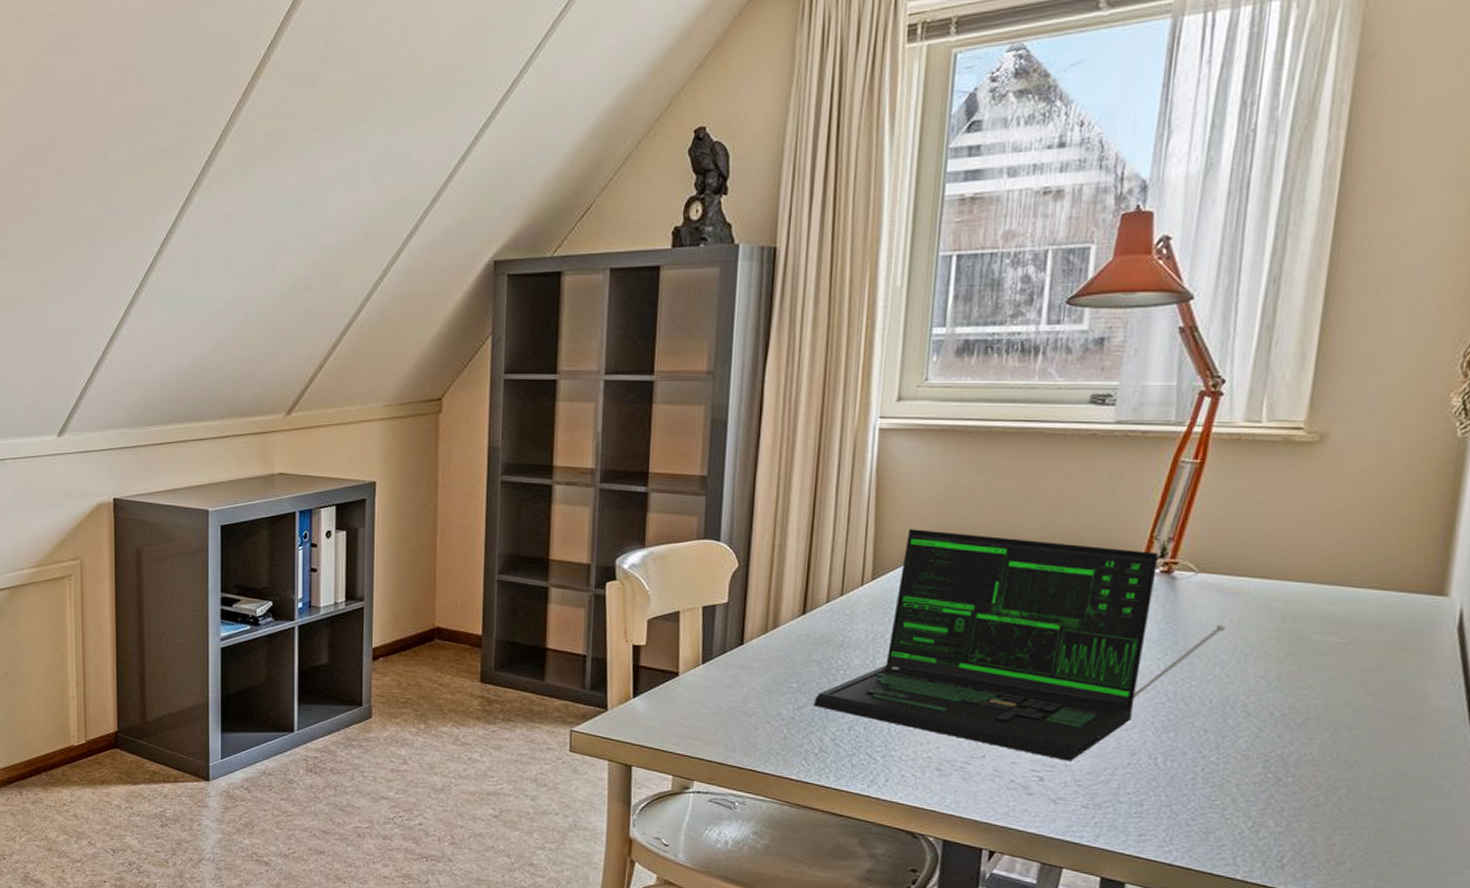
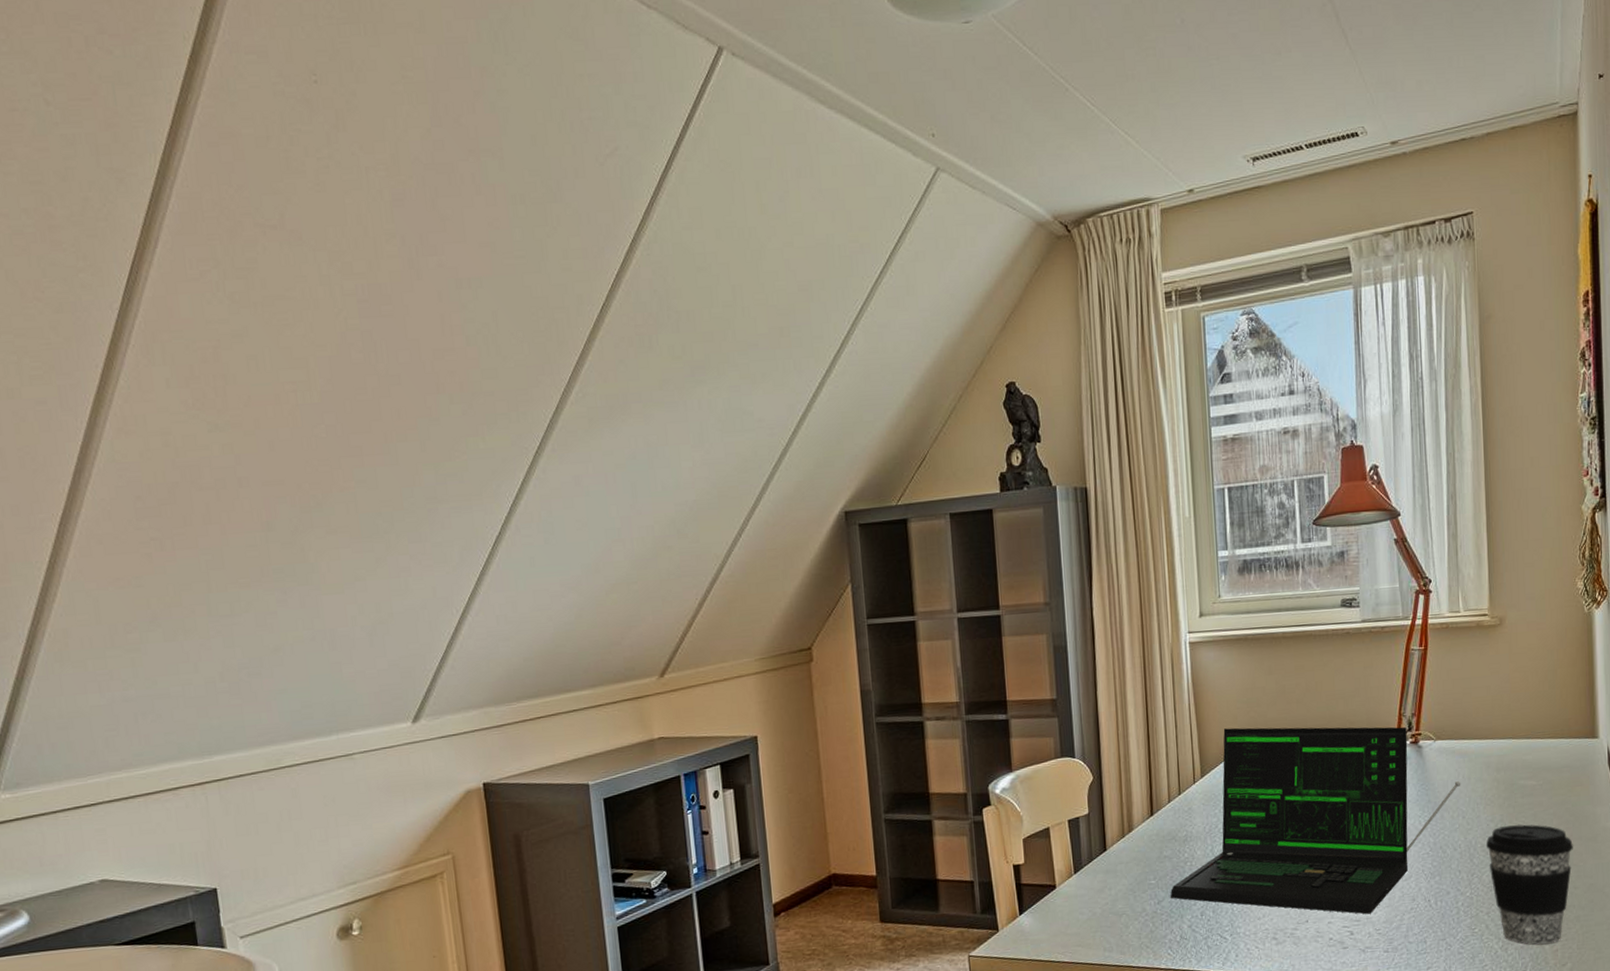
coffee cup: none [1248,685,1383,836] -> present [1485,824,1573,944]

